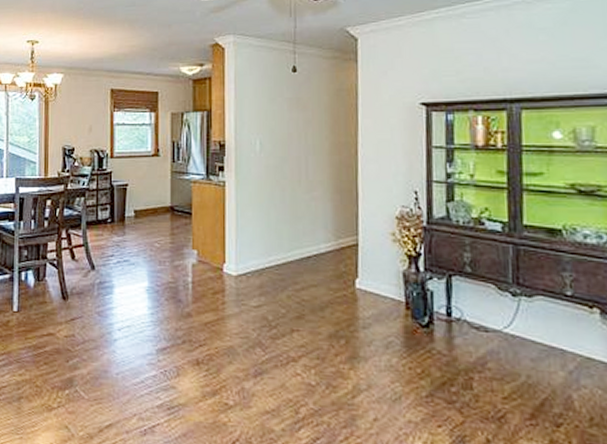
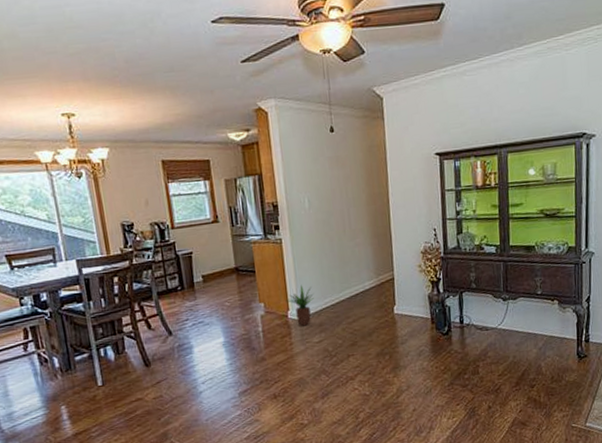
potted plant: none [222,236,256,285] -> present [285,285,314,326]

